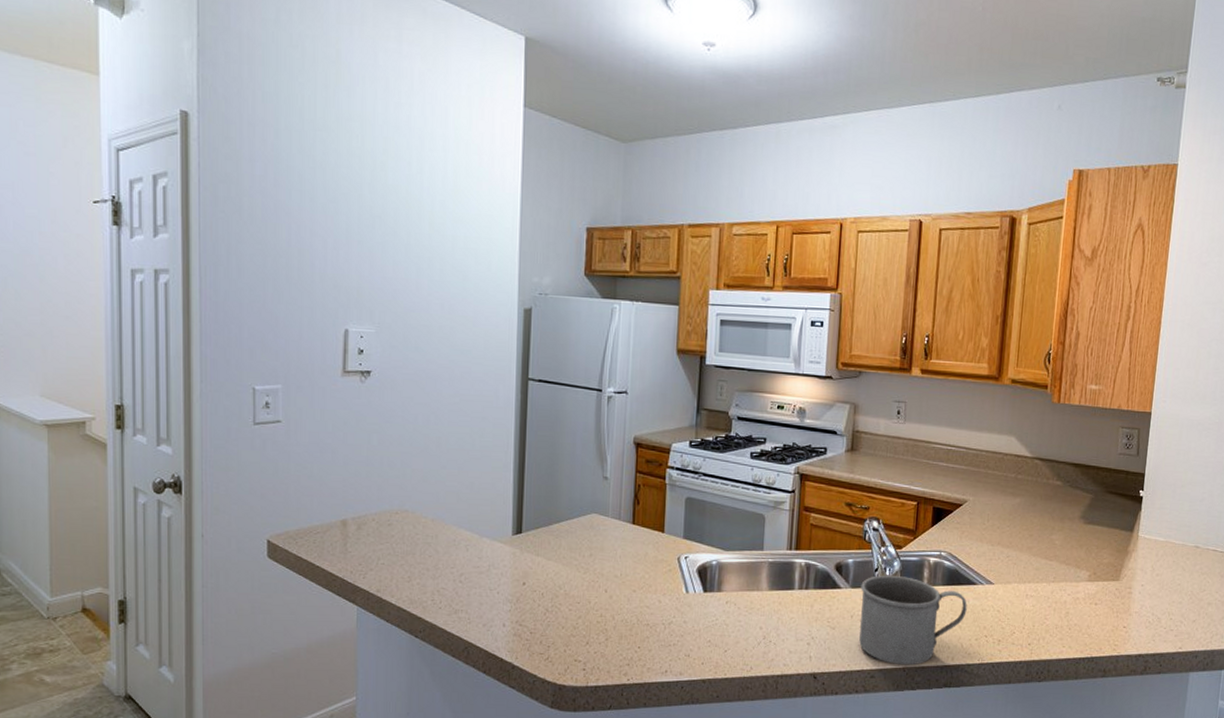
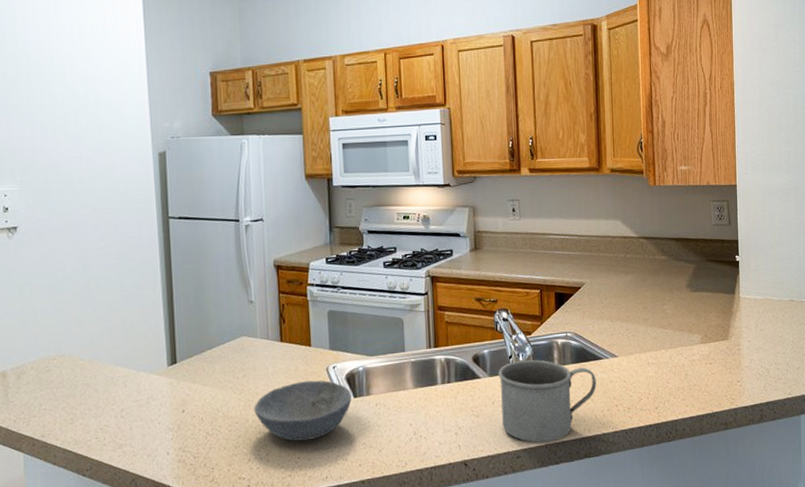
bowl: none [597,568,701,630] -> present [254,380,352,442]

